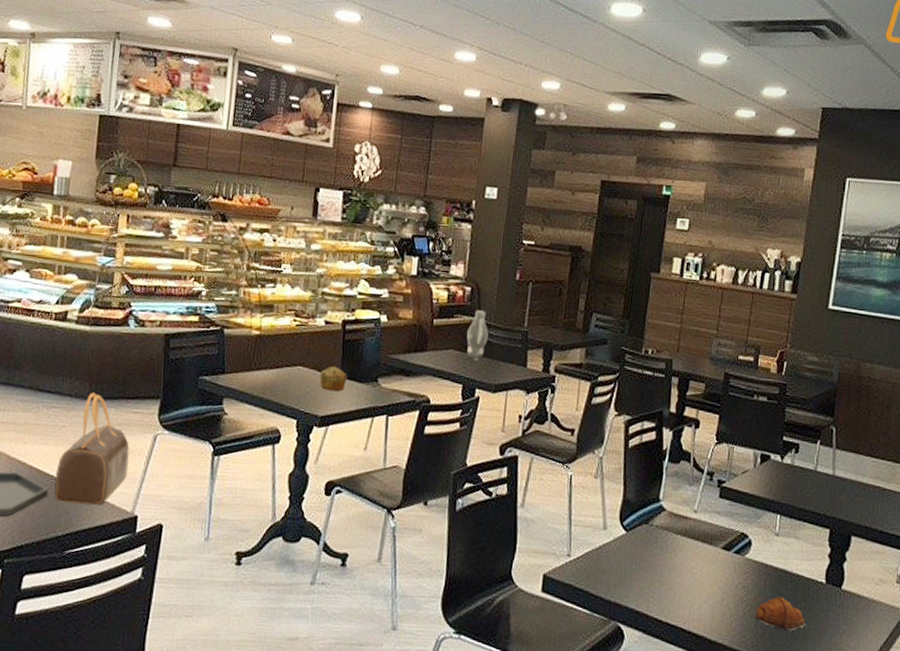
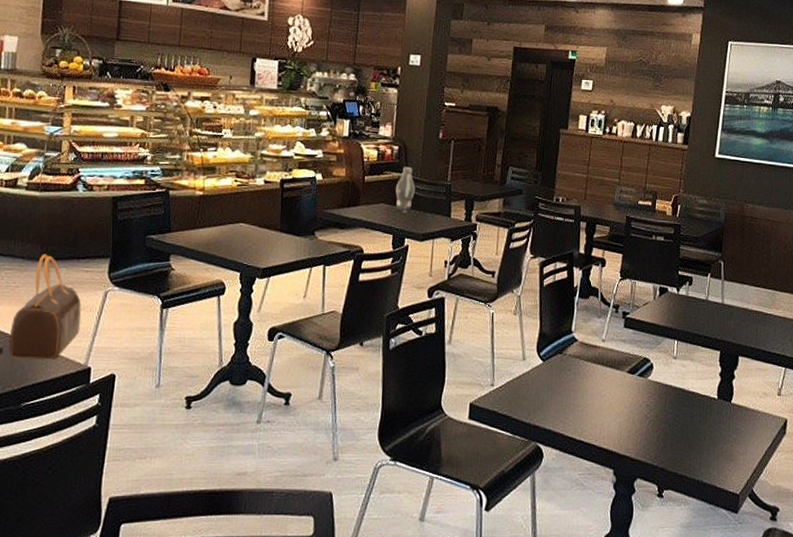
muffin: present [320,366,348,391] -> none [261,222,287,245]
croissant: present [755,596,805,631] -> none [657,412,701,442]

